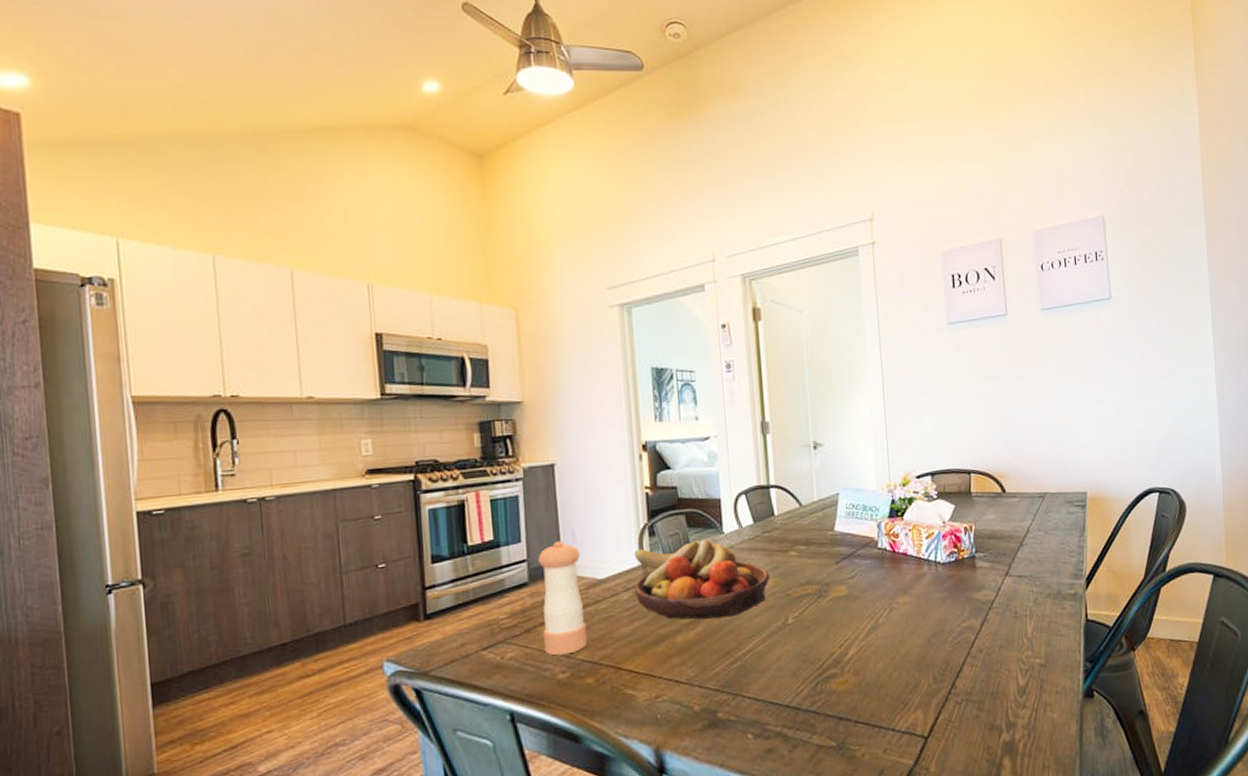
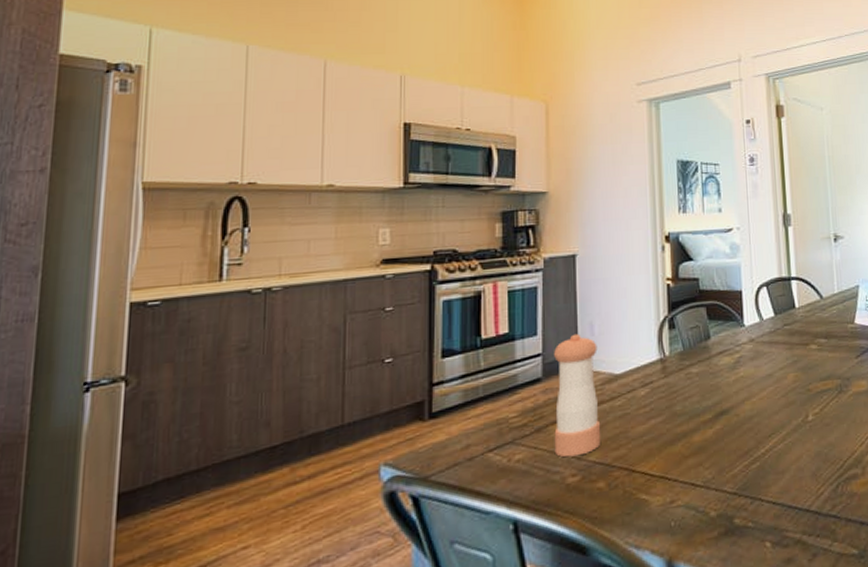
fruit bowl: present [634,539,771,620] -> none [651,332,791,417]

